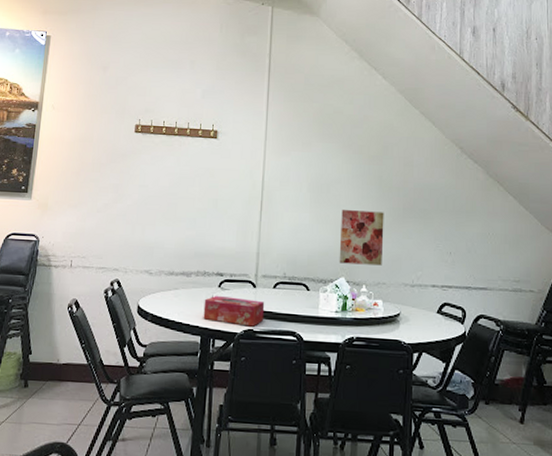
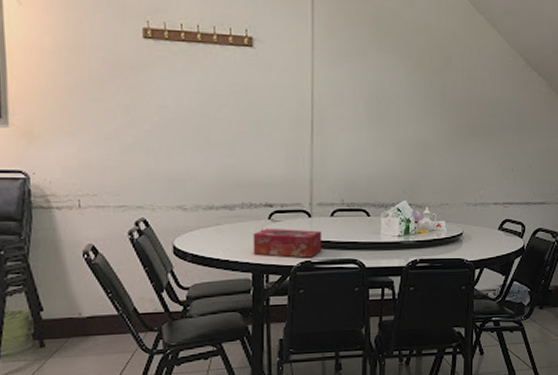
wall art: present [339,210,384,266] -> none [400,129,447,186]

